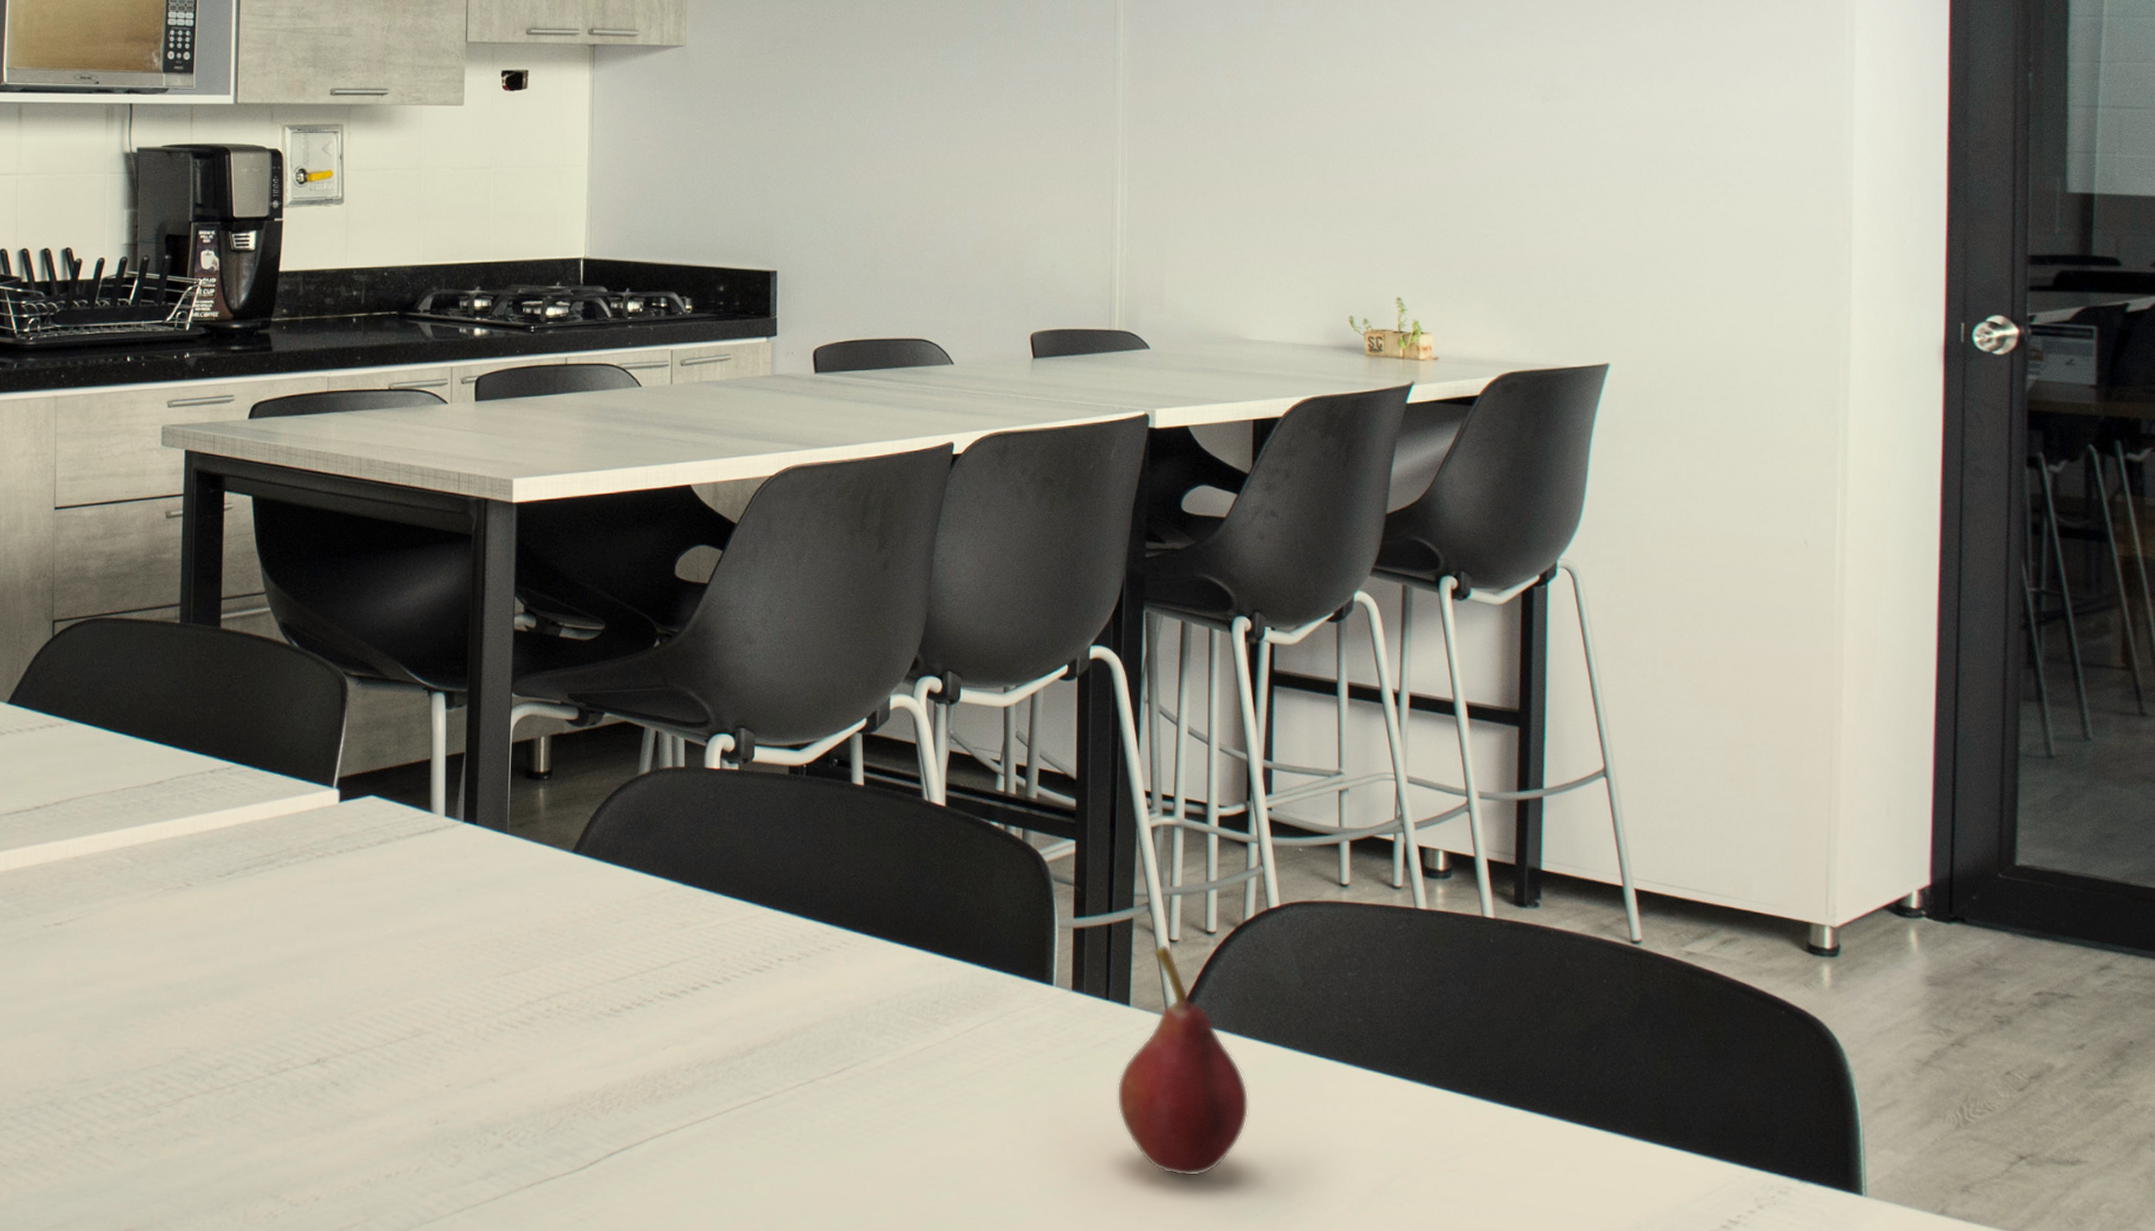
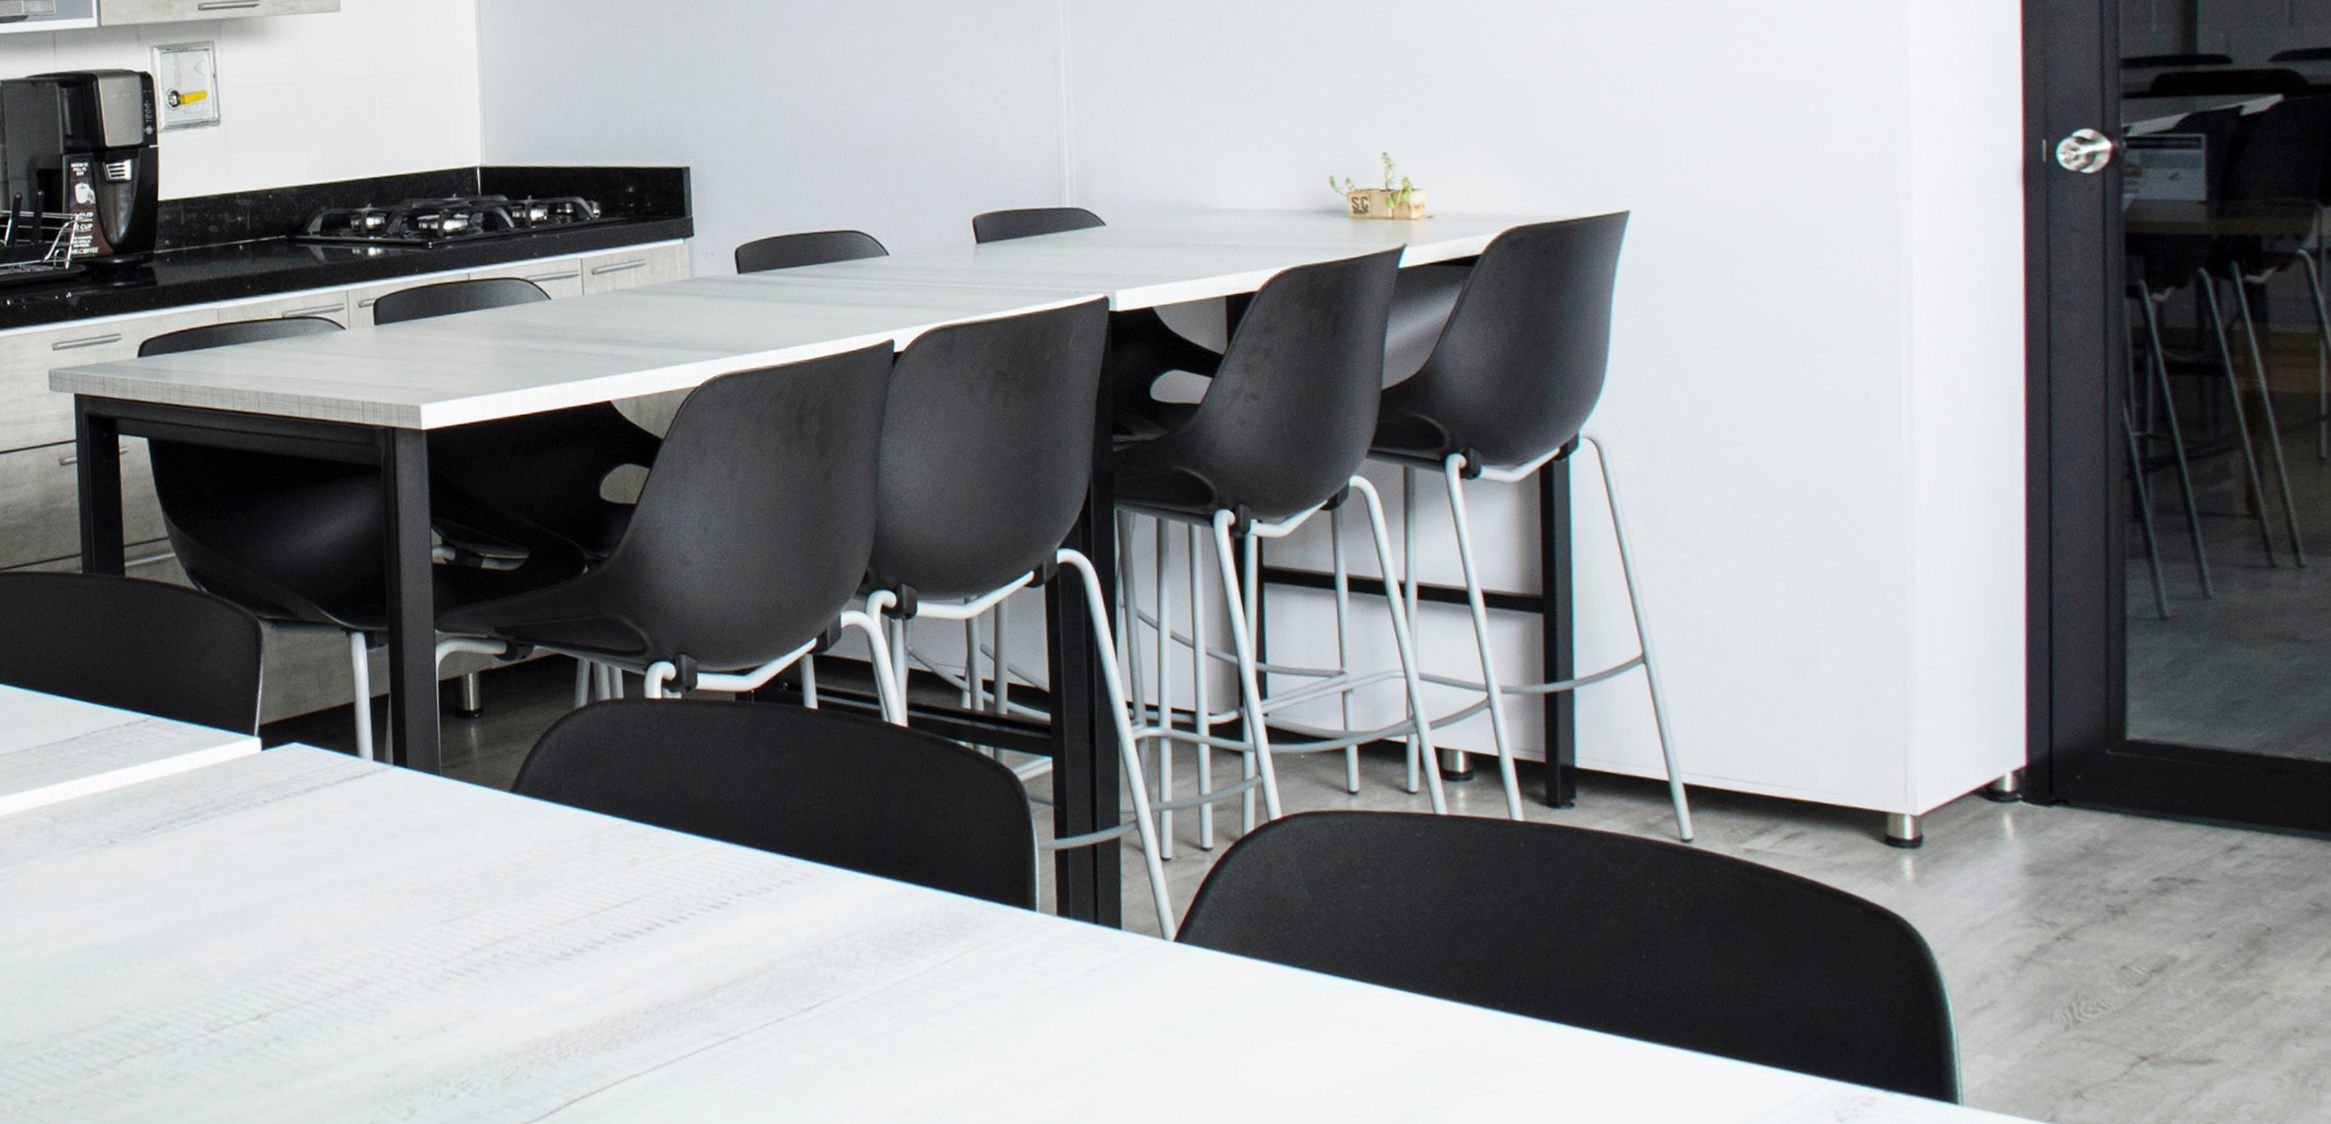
fruit: present [1116,944,1249,1177] -> none [1111,863,1259,1107]

